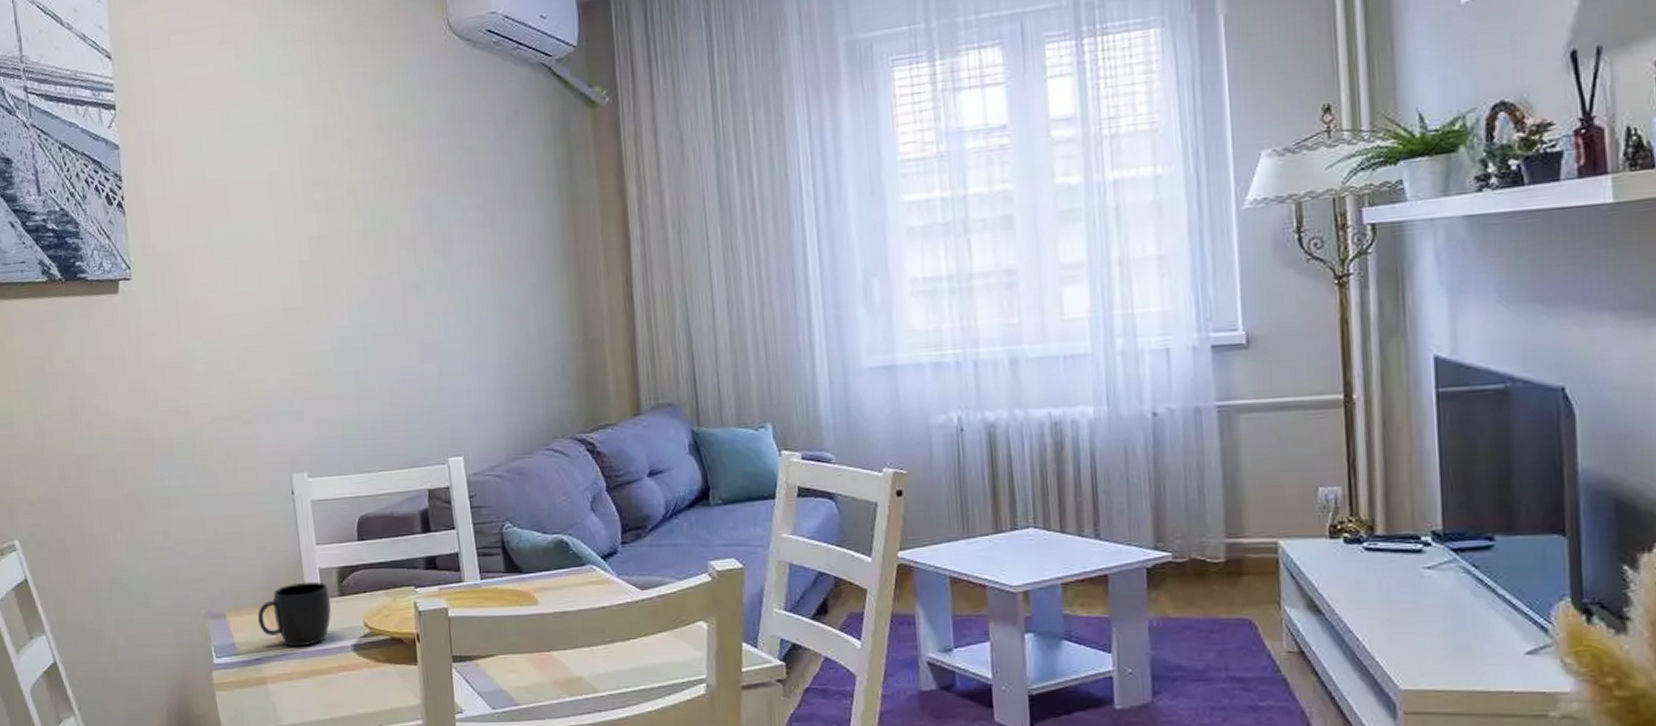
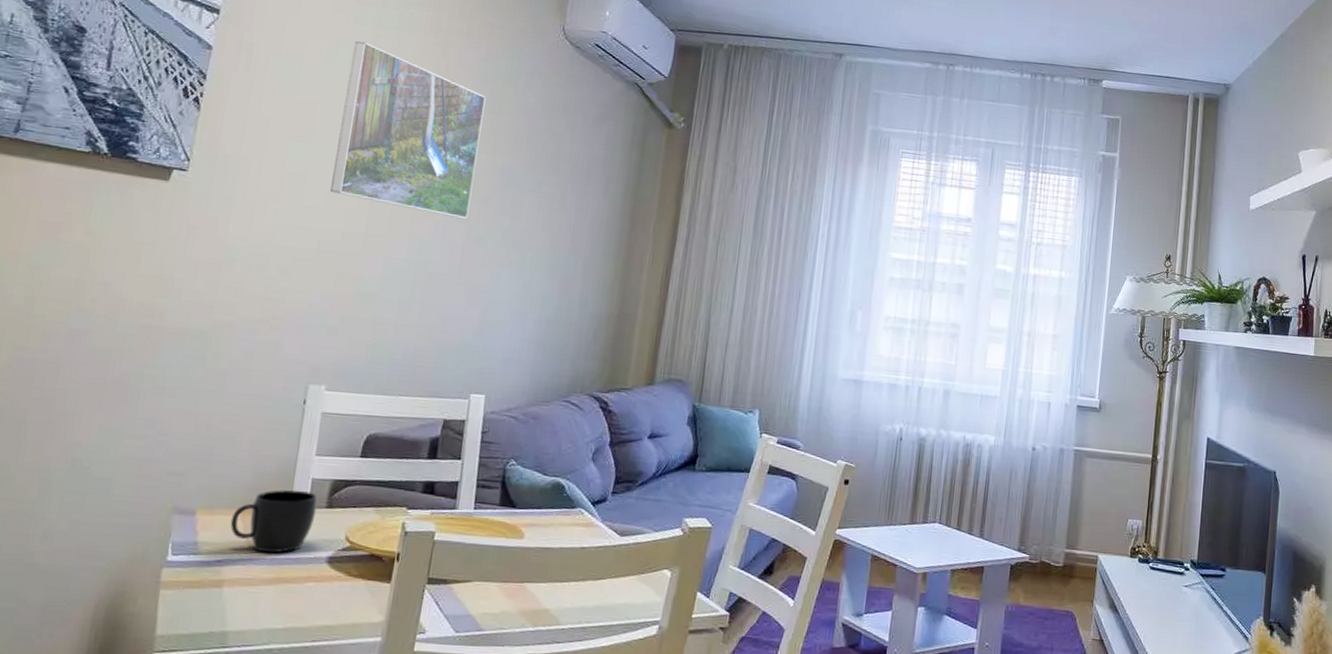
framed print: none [243,98,400,271] -> present [330,40,486,220]

